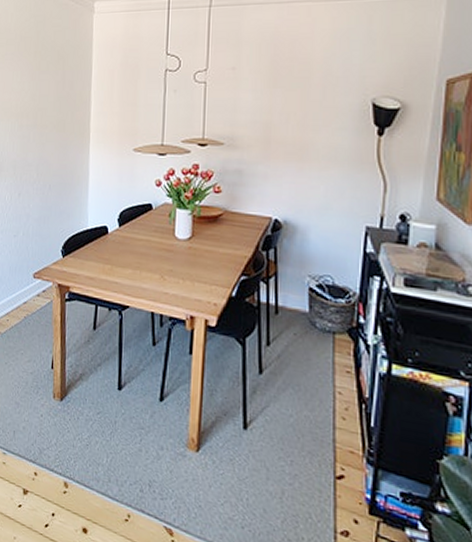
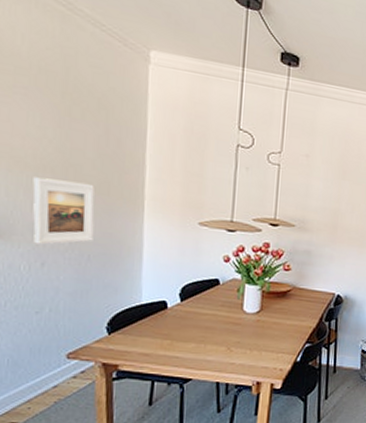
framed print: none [14,123,54,178] -> present [33,177,94,245]

